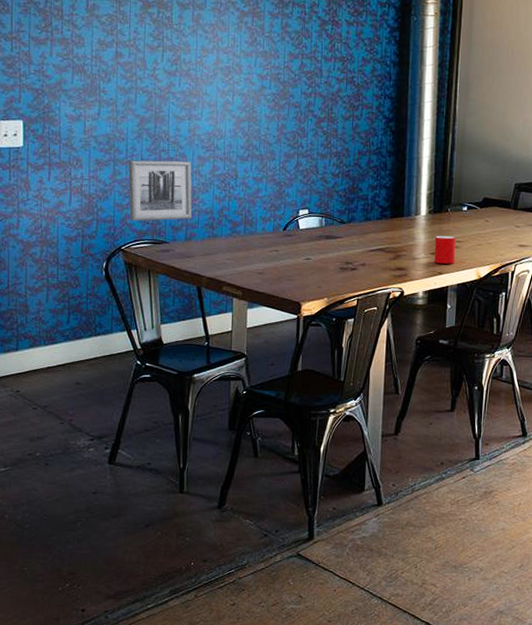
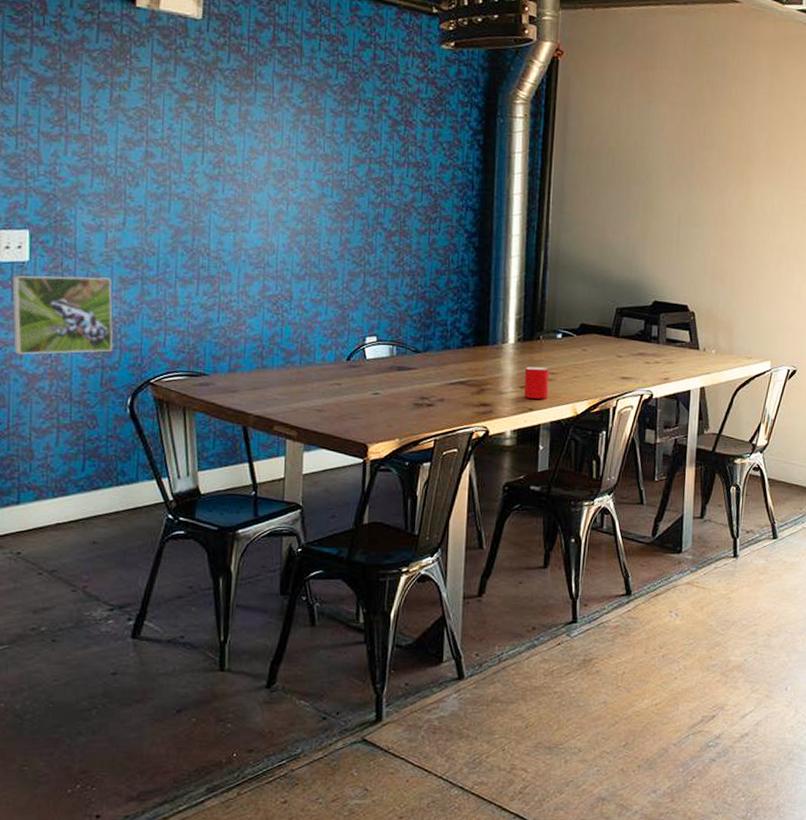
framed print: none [10,159,91,226] -> present [12,275,113,355]
wall art: present [128,160,192,221] -> none [159,277,238,350]

